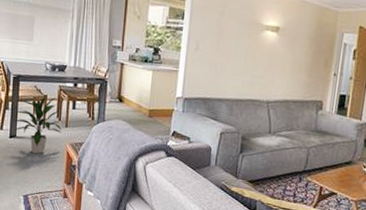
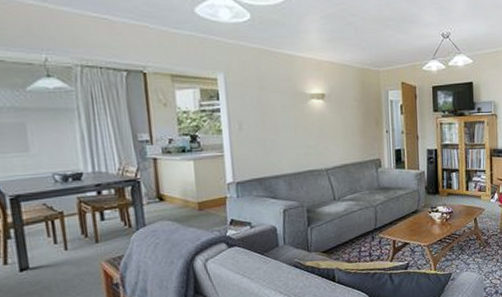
indoor plant: present [13,95,62,154] -> none [21,211,92,283]

